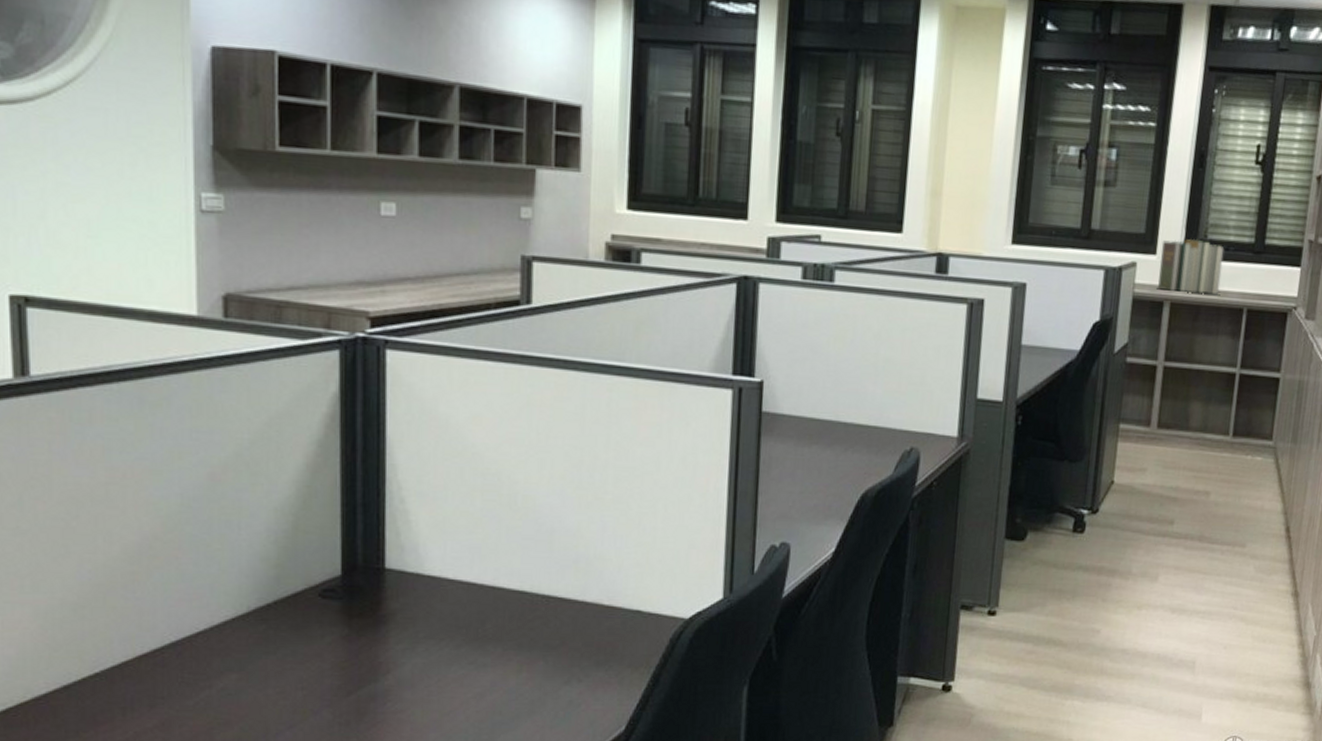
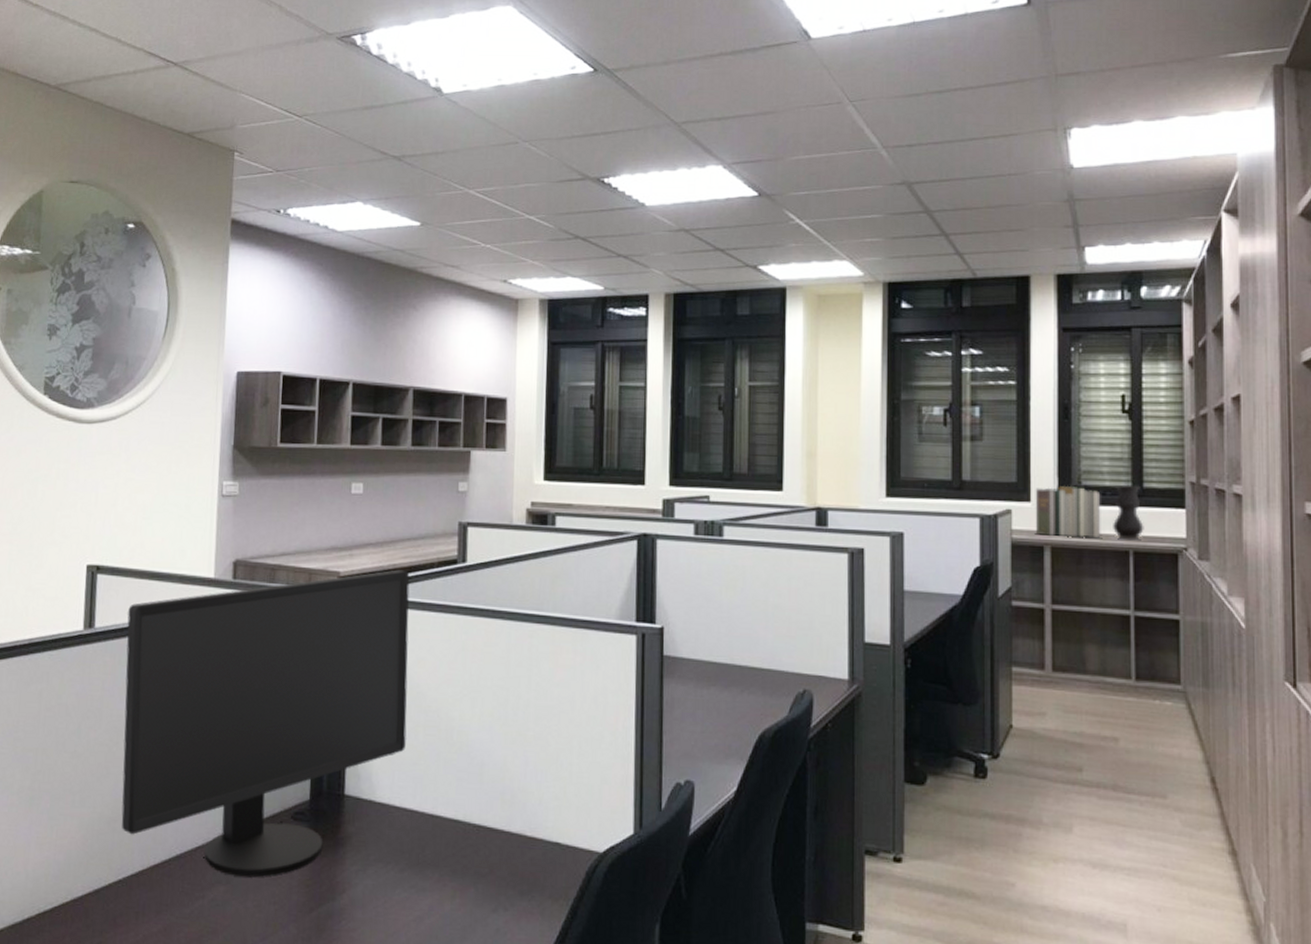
computer monitor: none [77,310,461,661] -> present [121,569,410,877]
vase: none [1231,240,1263,297] -> present [1113,484,1144,539]

